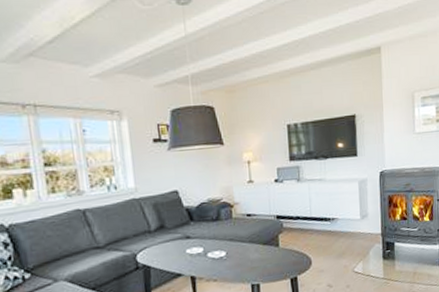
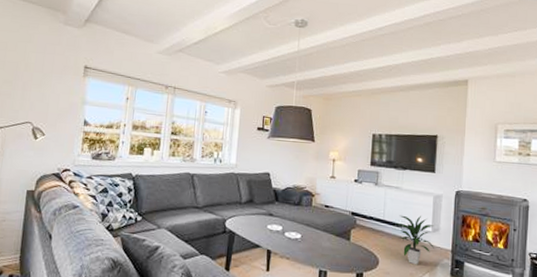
indoor plant: none [325,204,365,257] -> present [397,215,434,265]

